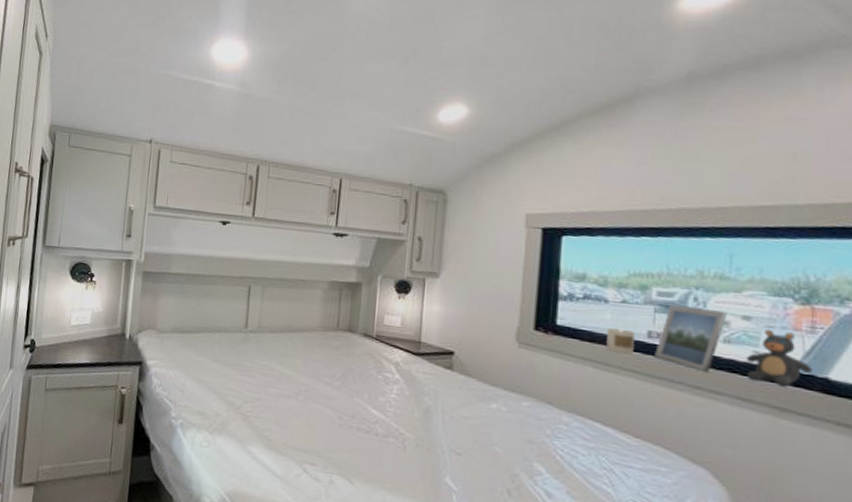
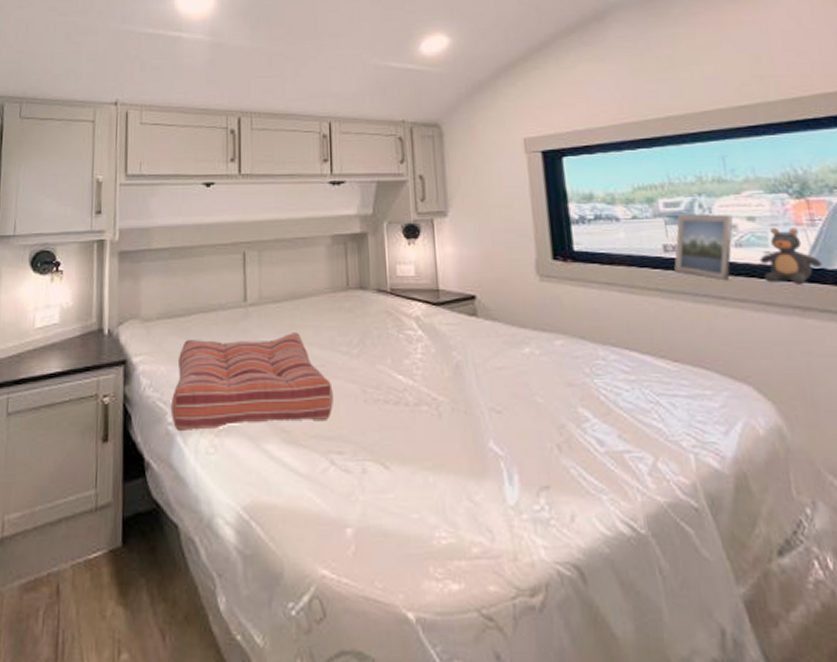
seat cushion: none [174,353,313,436] -> present [170,333,333,432]
candle: present [606,325,635,355] -> none [624,243,654,273]

